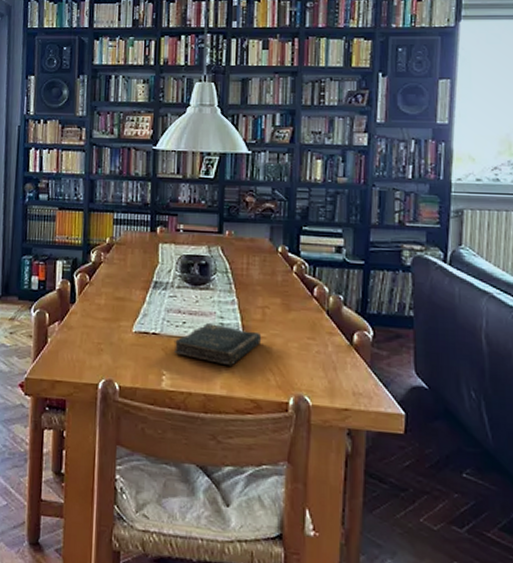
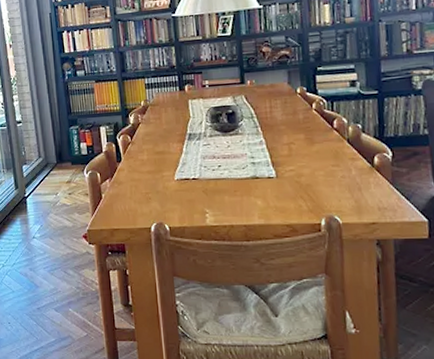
bible: present [173,323,262,366] -> none [212,164,291,198]

